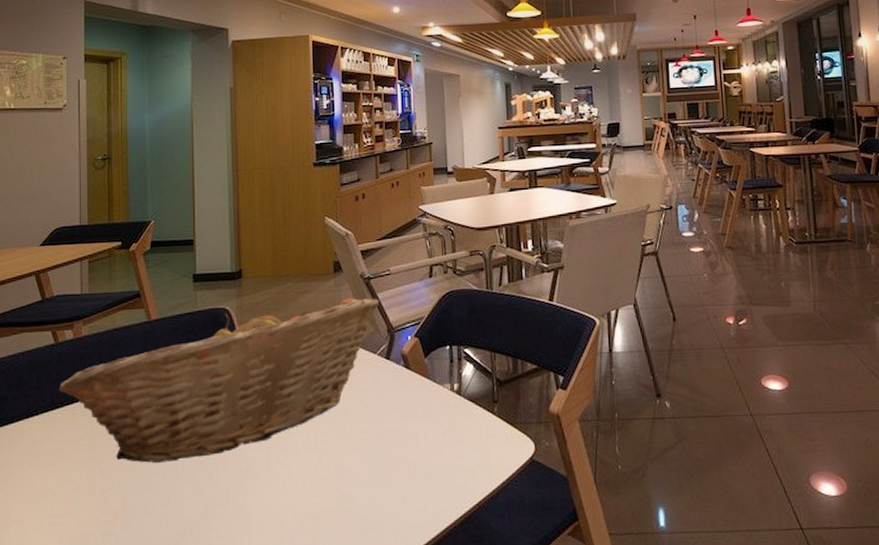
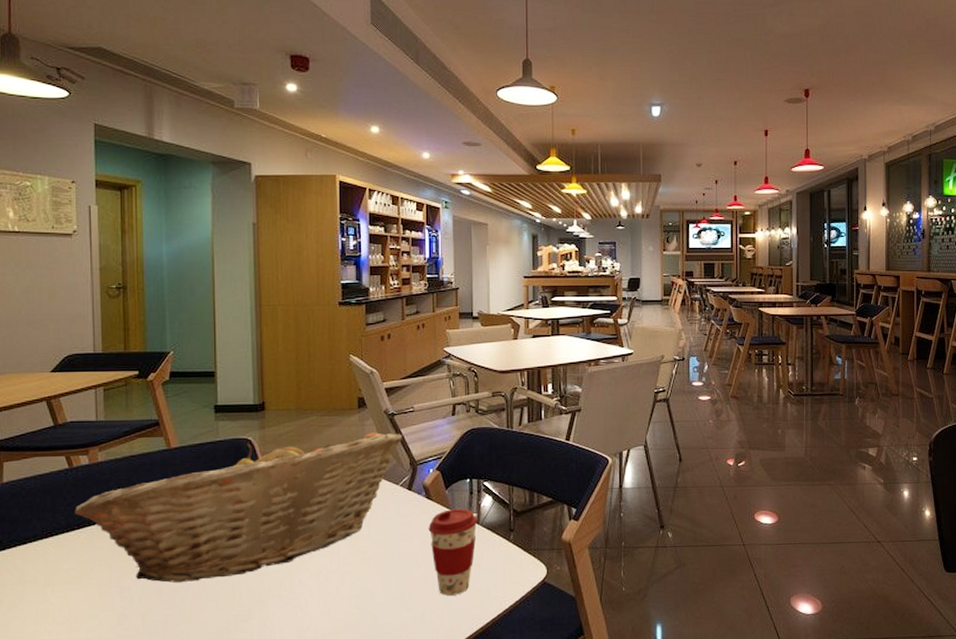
coffee cup: none [408,379,459,476] -> present [428,509,478,596]

